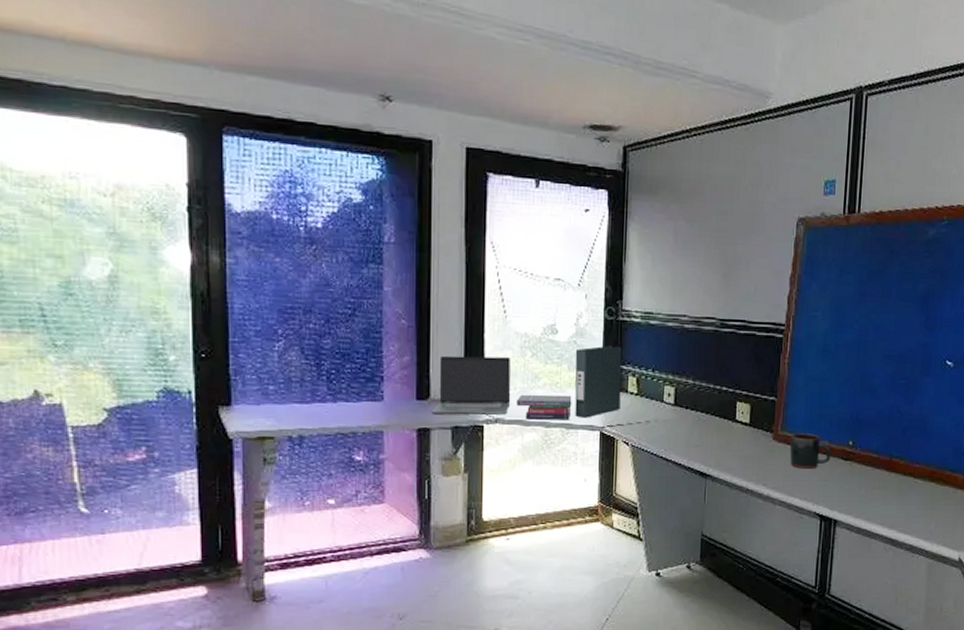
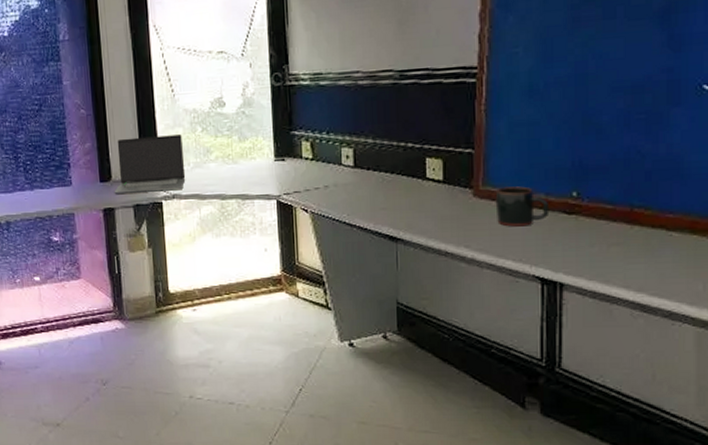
books: present [517,394,572,420] -> none [191,166,246,193]
binder: present [575,345,622,418] -> none [244,111,296,188]

